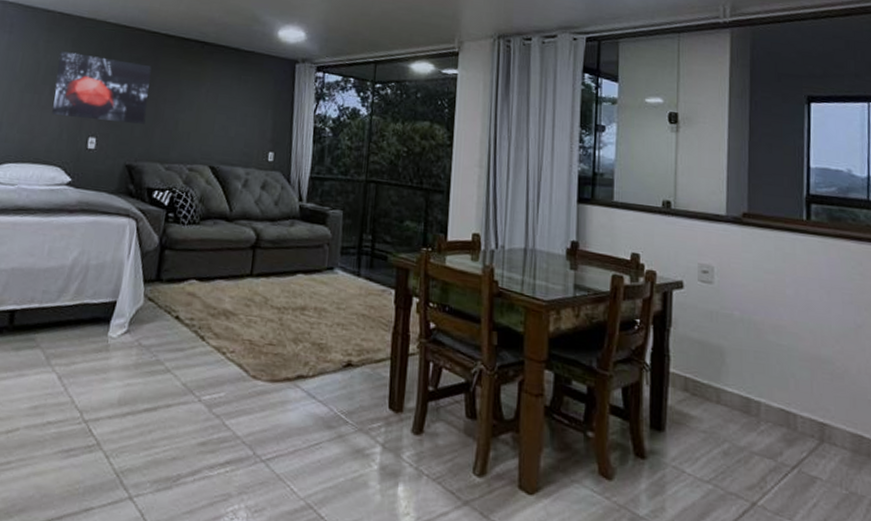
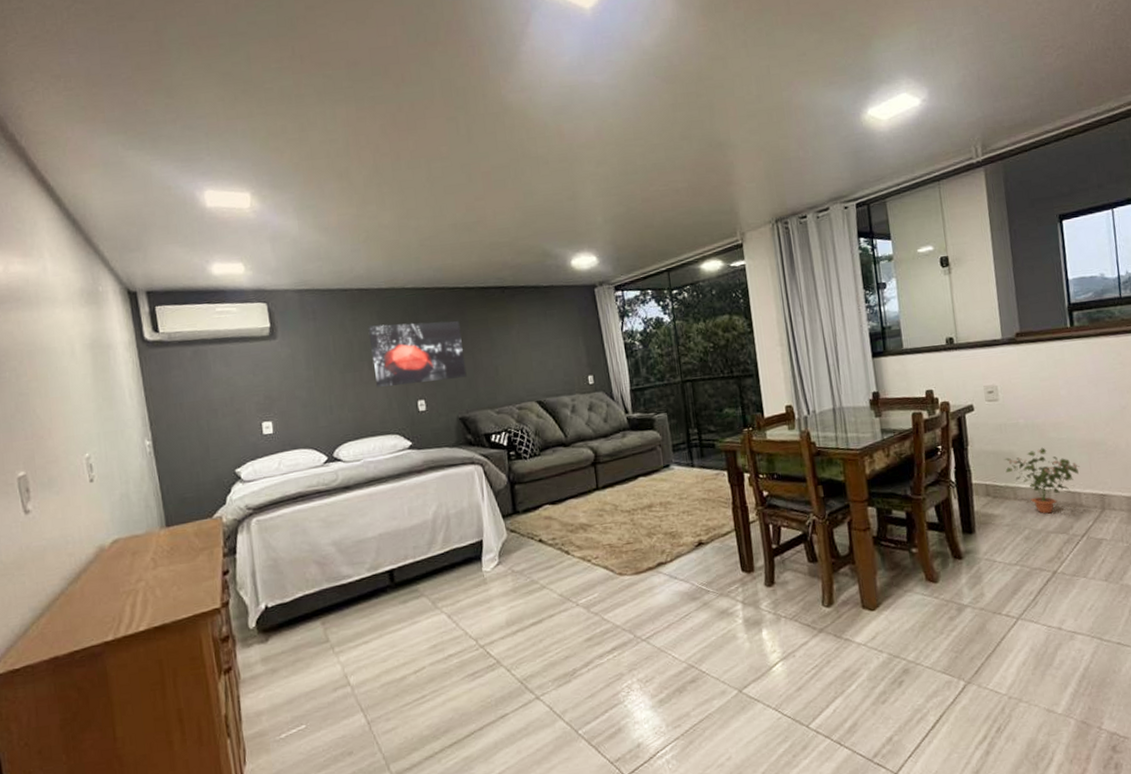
potted plant: none [710,349,799,431] -> present [1004,447,1080,514]

